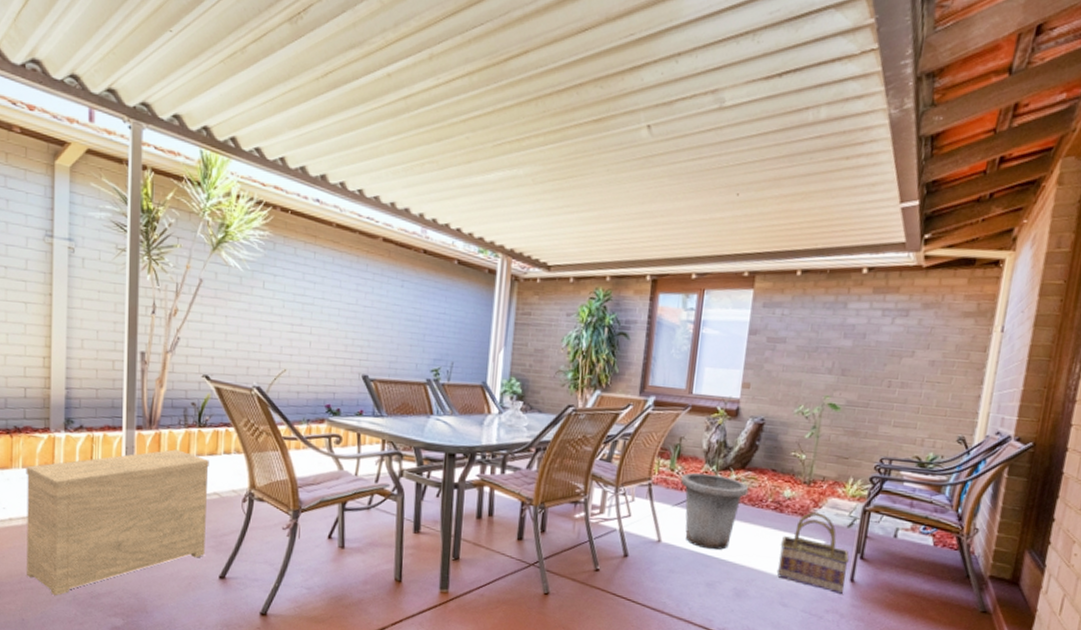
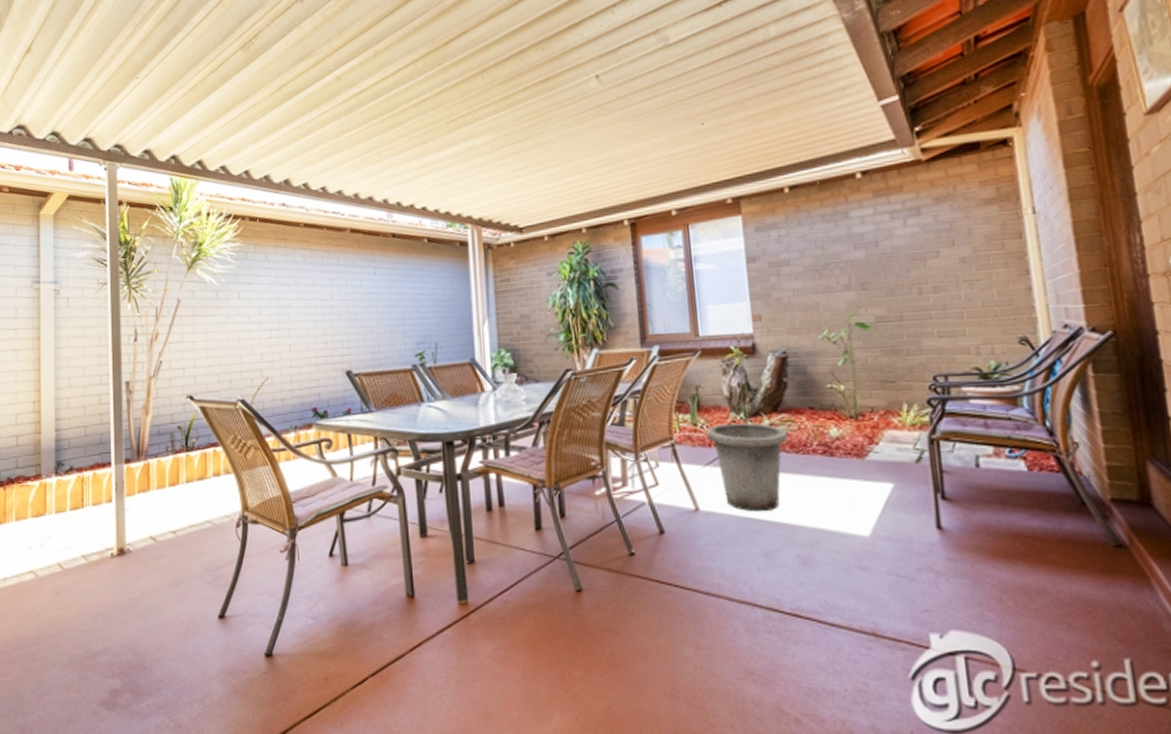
side table: present [26,449,209,595] -> none [19,479,202,660]
basket: present [777,512,849,594] -> none [840,450,932,546]

